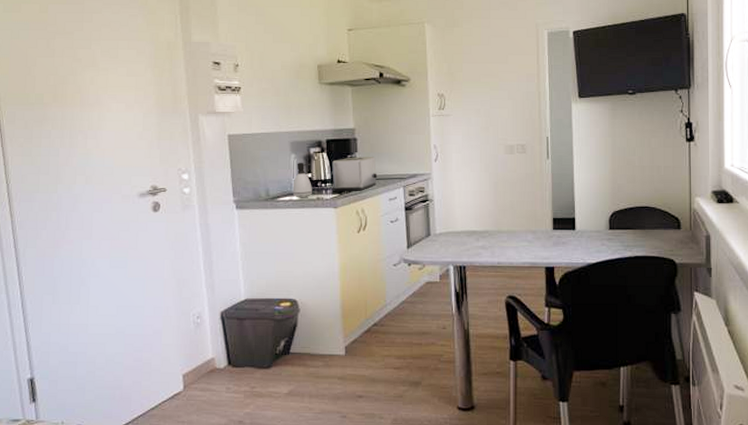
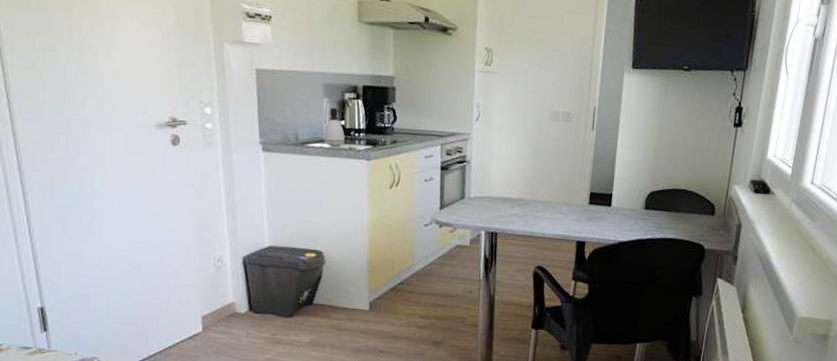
toaster: present [332,156,378,192] -> none [367,107,415,145]

